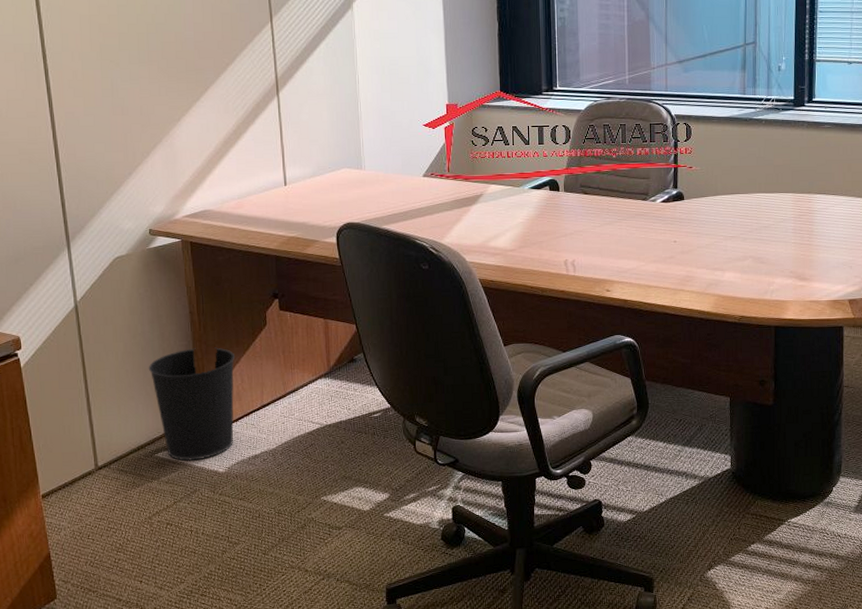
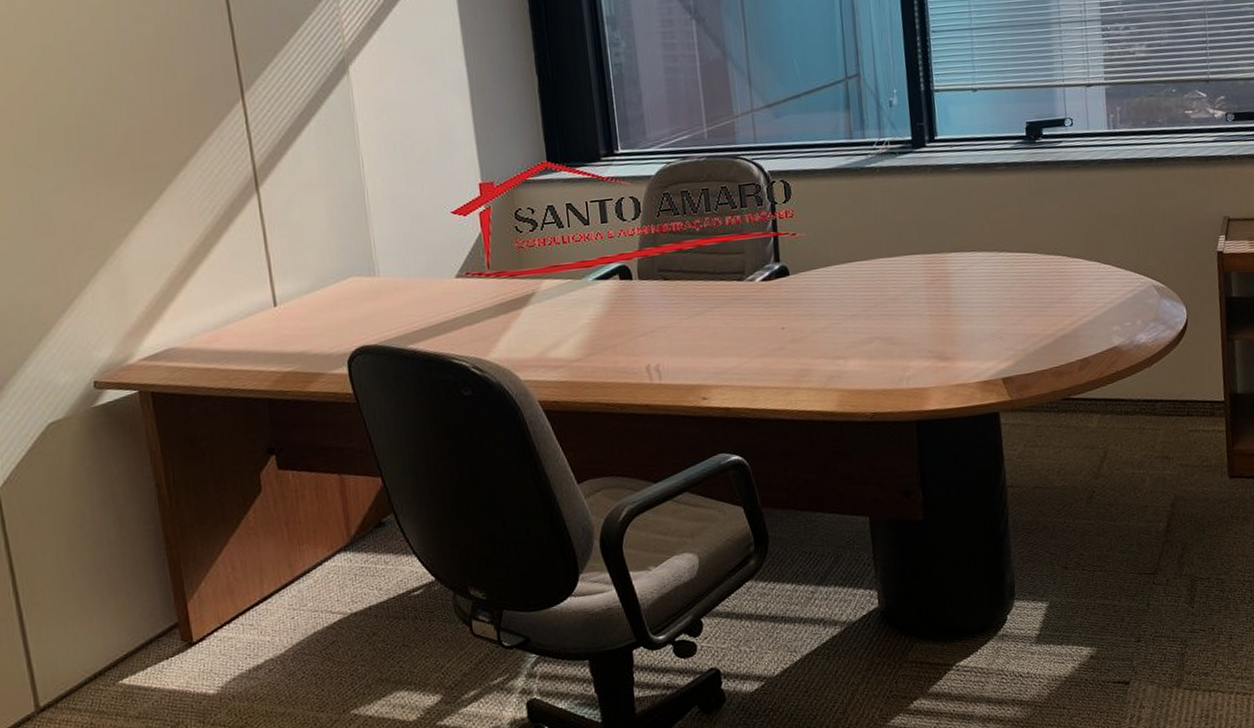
wastebasket: present [148,347,235,461] -> none [102,528,226,686]

